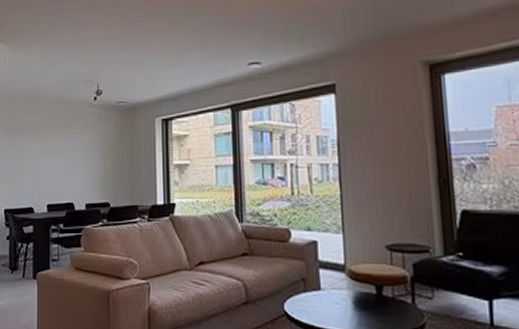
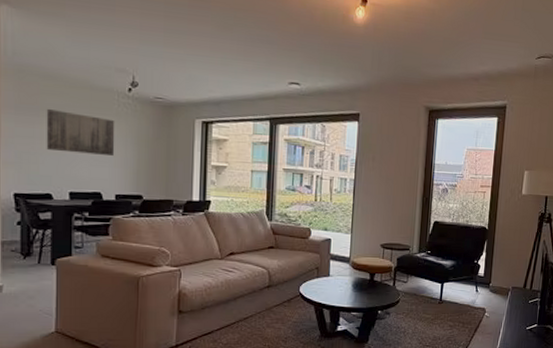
wall art: none [29,127,84,166] -> present [46,108,115,156]

